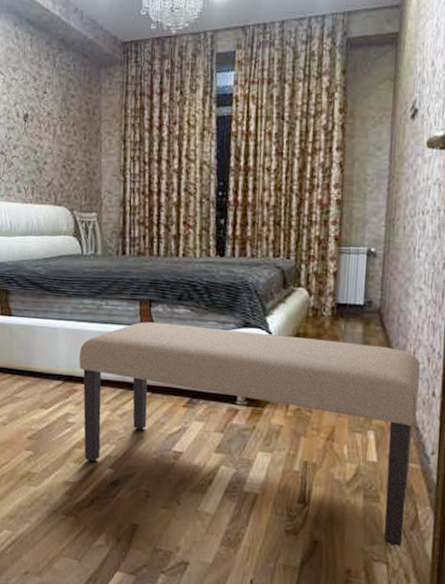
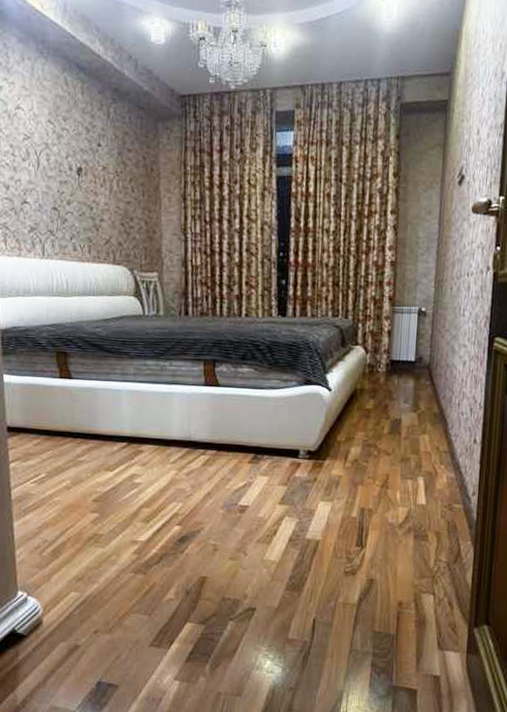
bench: present [79,322,421,547] -> none [144,381,464,578]

